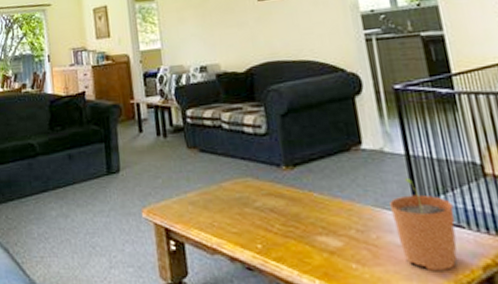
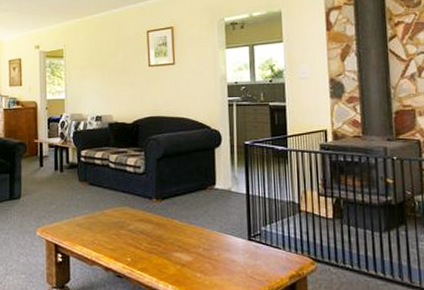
plant pot: present [389,177,458,270] -> none [230,211,275,279]

